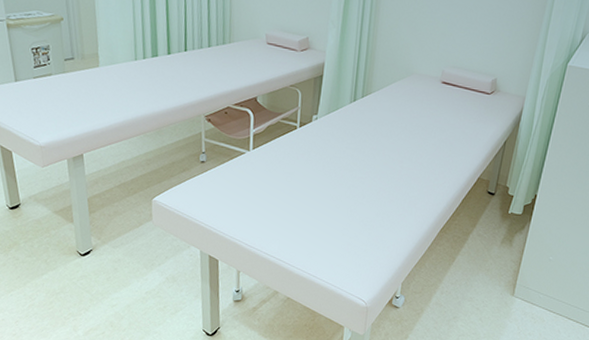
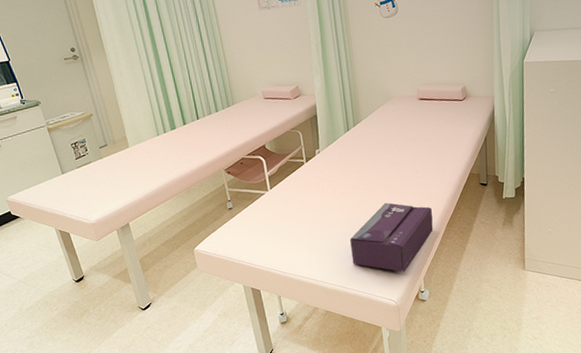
tissue box: none [327,191,429,272] -> present [350,202,434,273]

